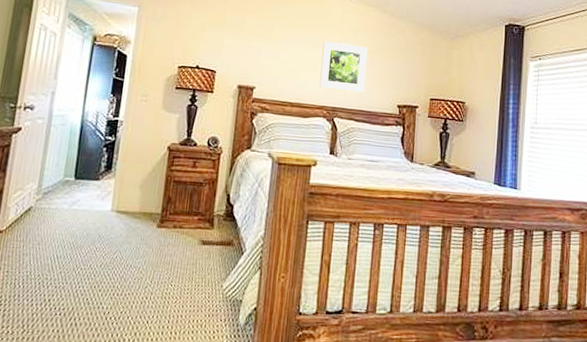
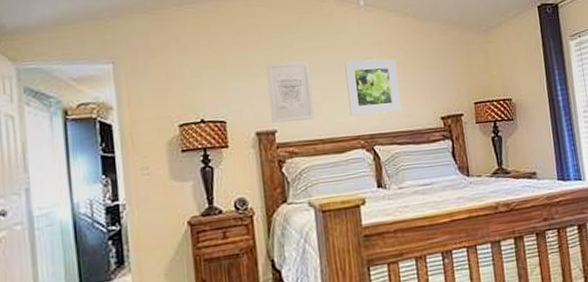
wall art: none [252,30,294,85] -> present [266,61,316,123]

